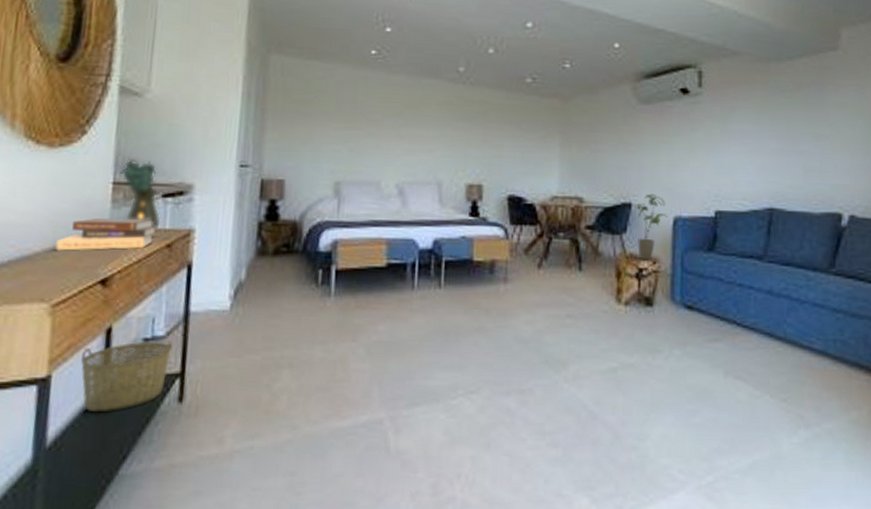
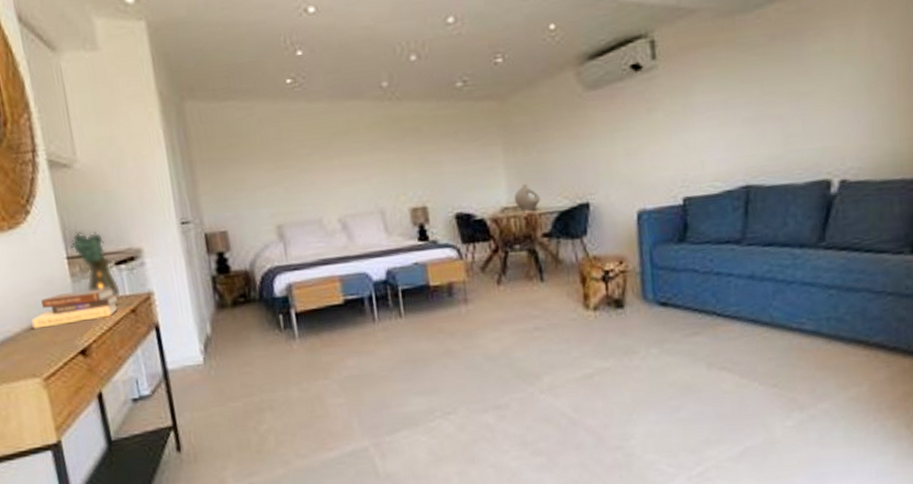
basket: present [80,341,172,413] -> none [82,399,161,469]
vase: none [565,177,588,203] -> present [514,184,541,211]
house plant: present [633,193,668,261] -> none [591,189,631,262]

